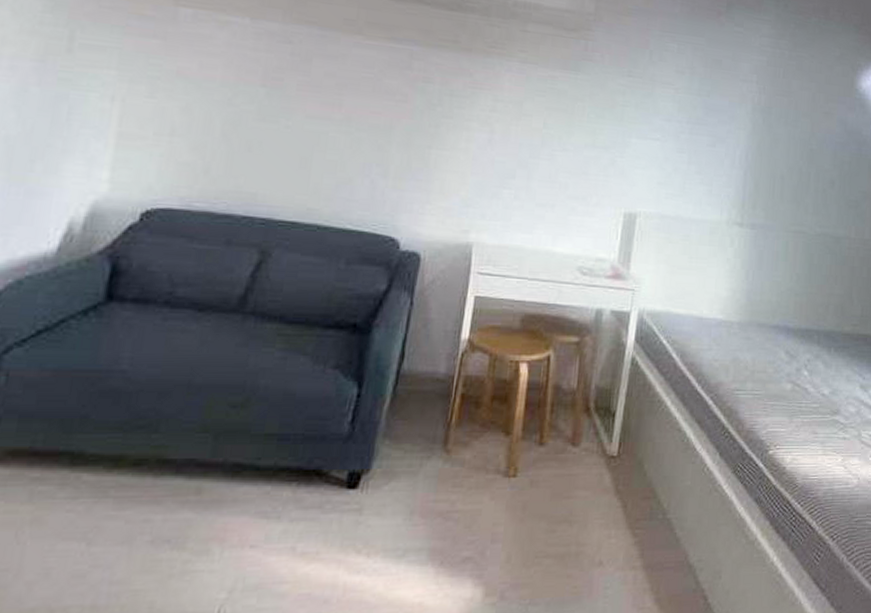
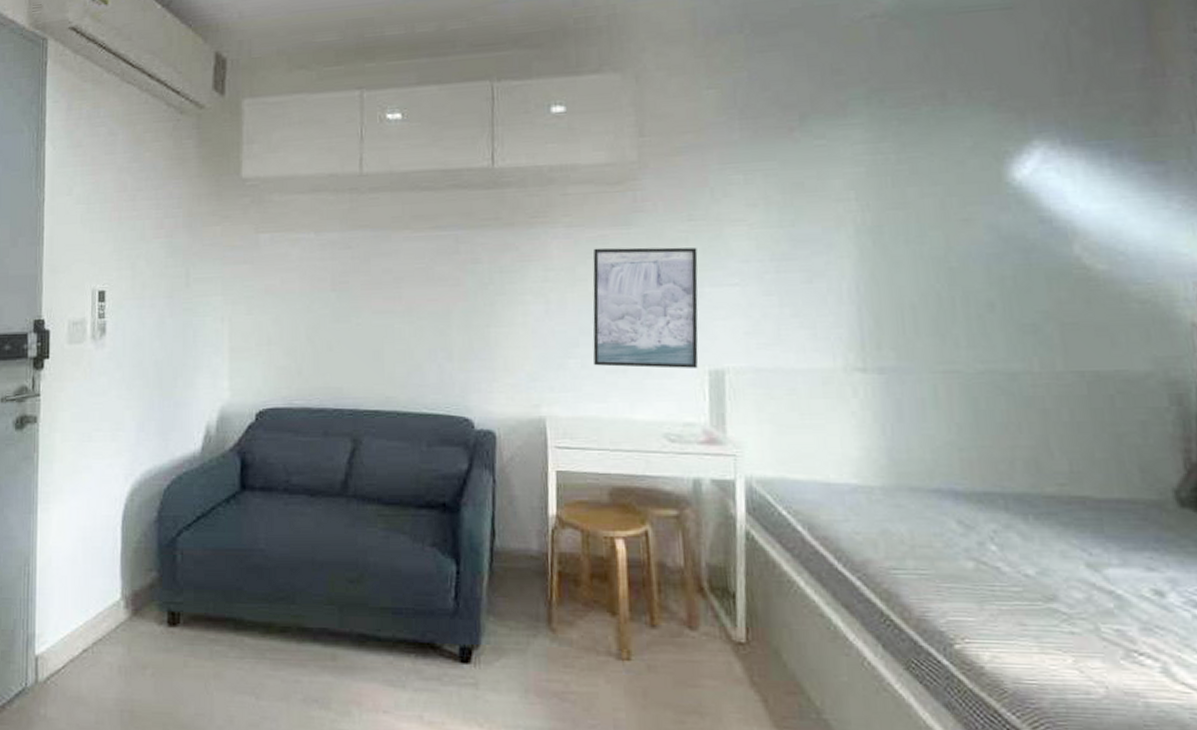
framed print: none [526,87,631,209] -> present [593,247,698,369]

